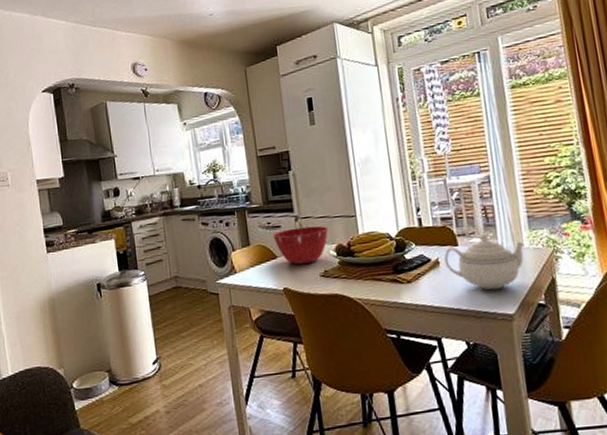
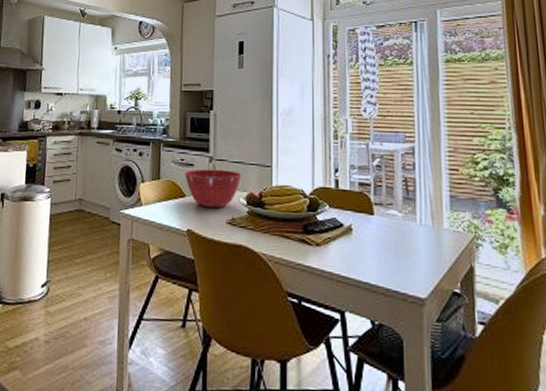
teapot: present [444,233,524,291] -> none [358,206,444,269]

